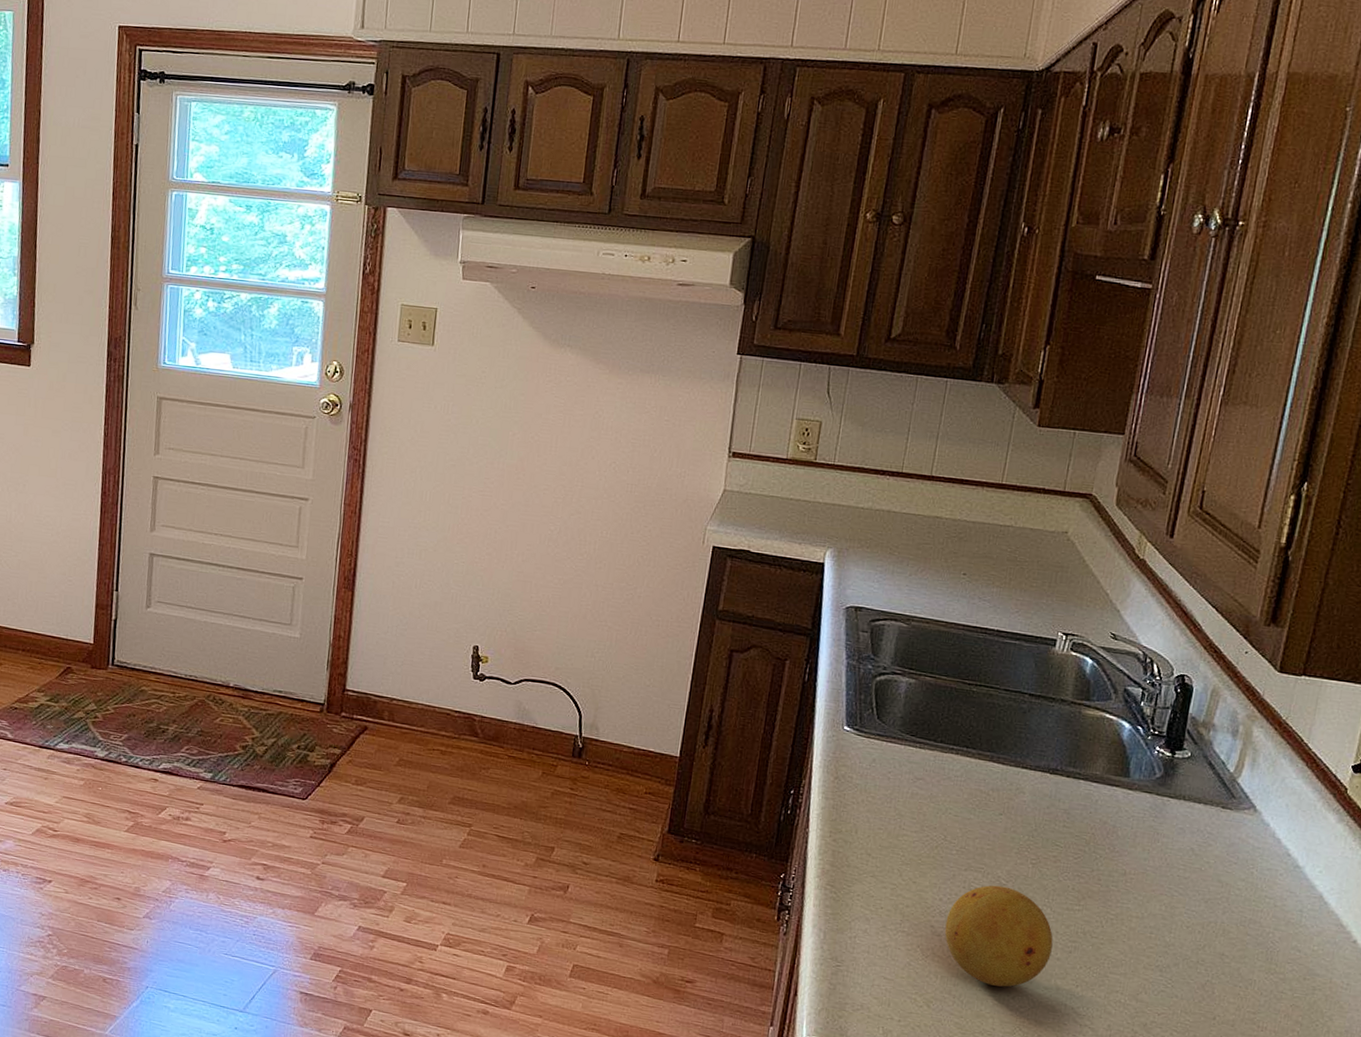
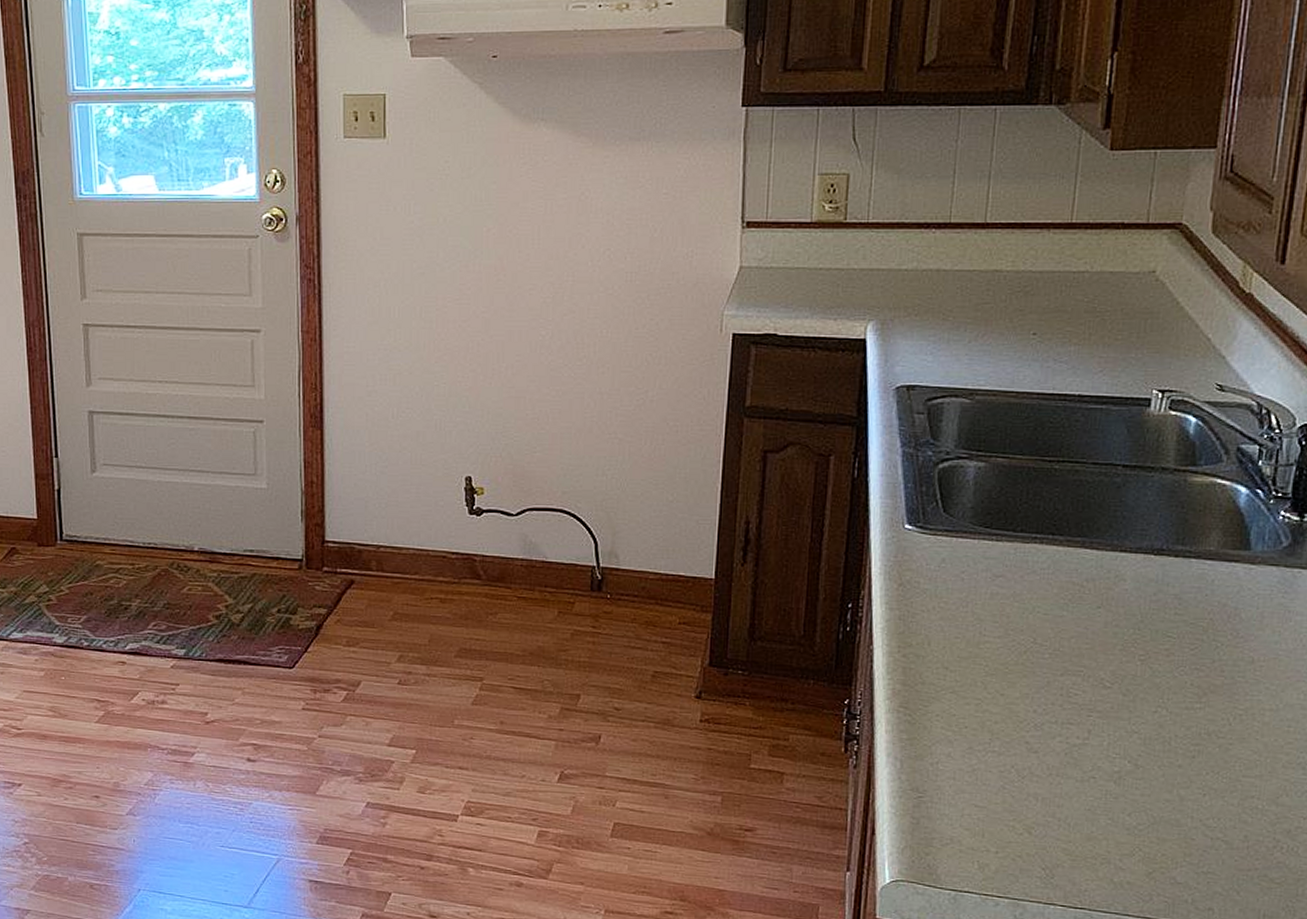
fruit: present [944,885,1053,987] -> none [1042,689,1172,804]

